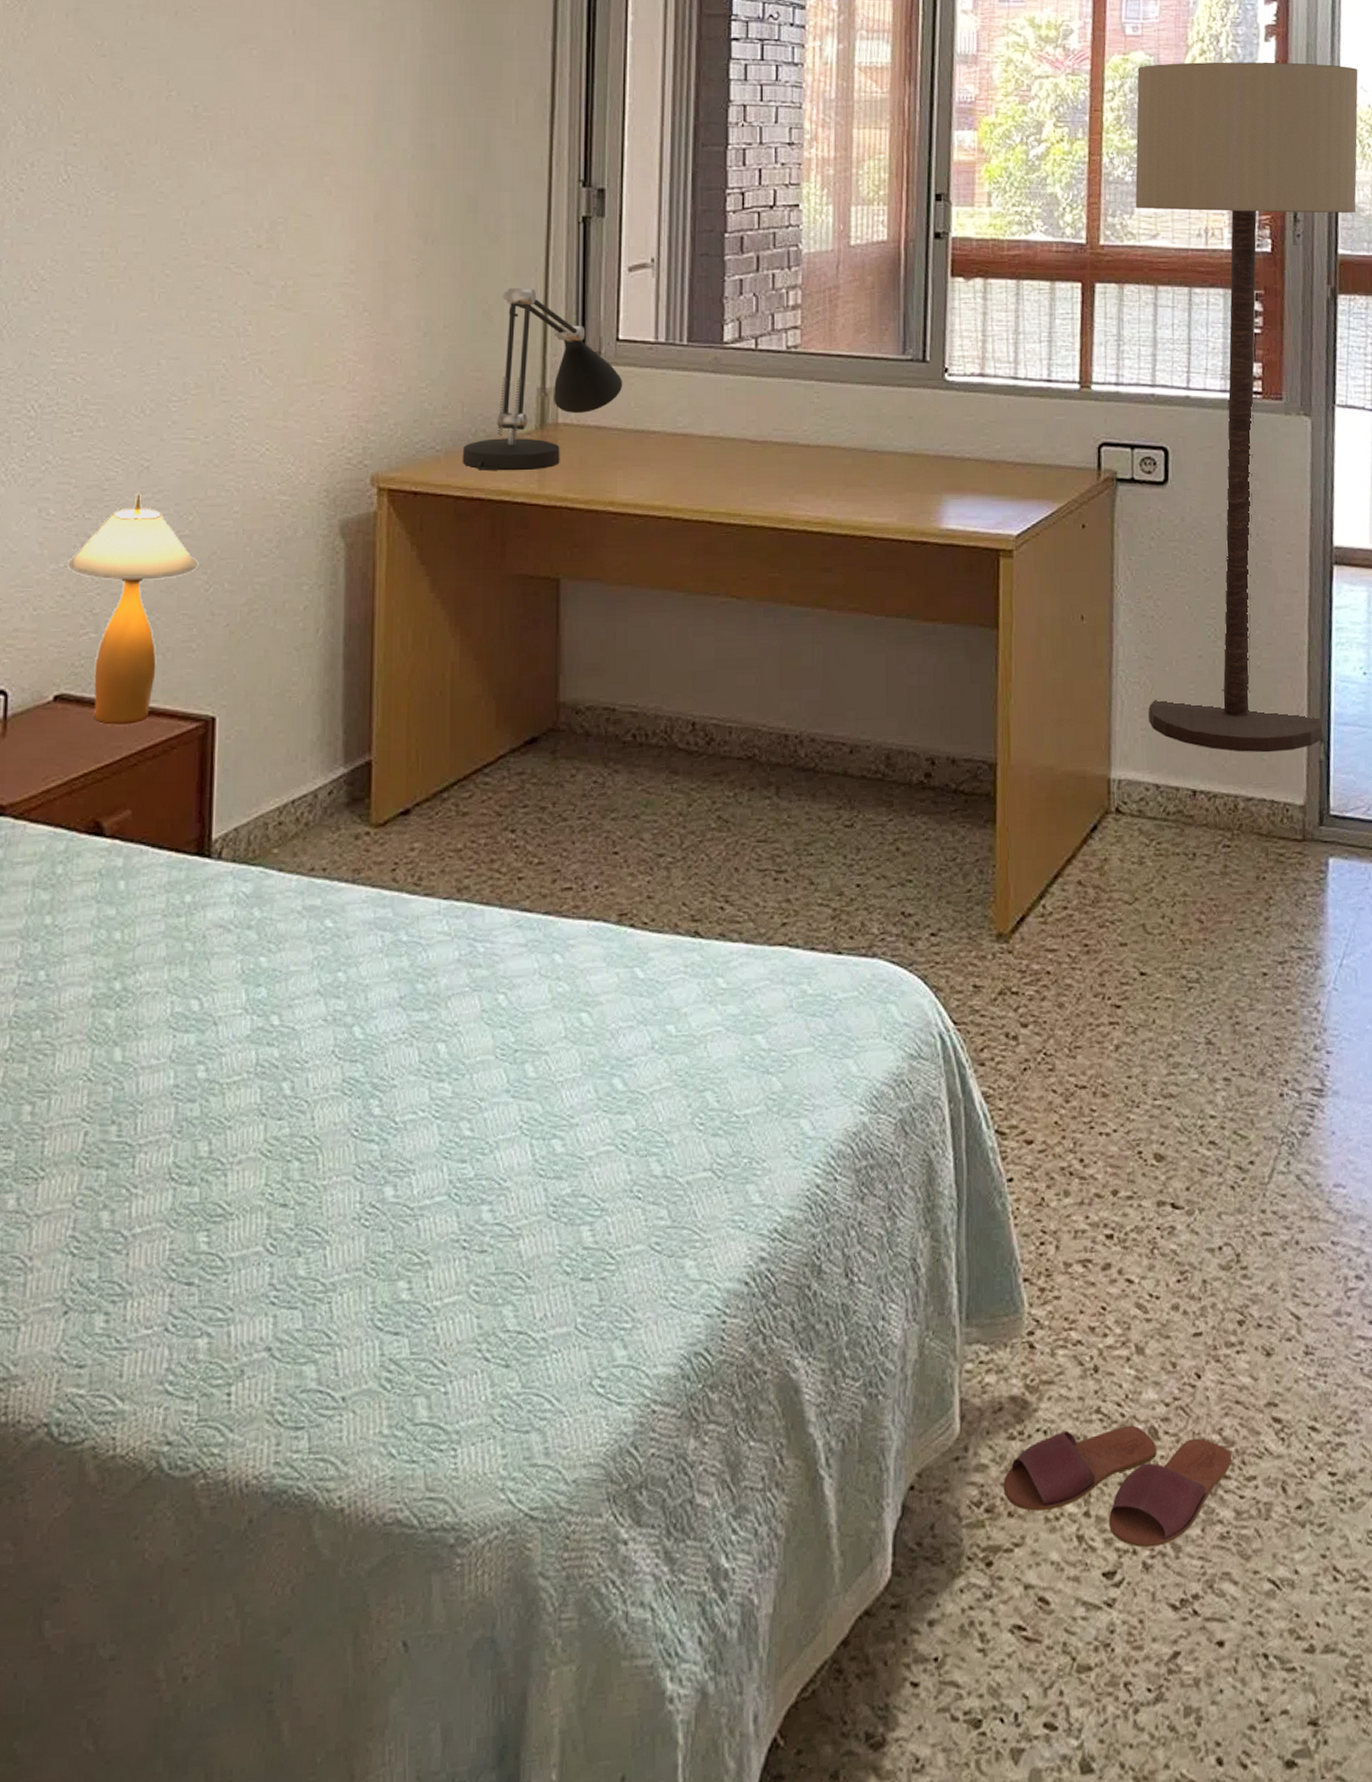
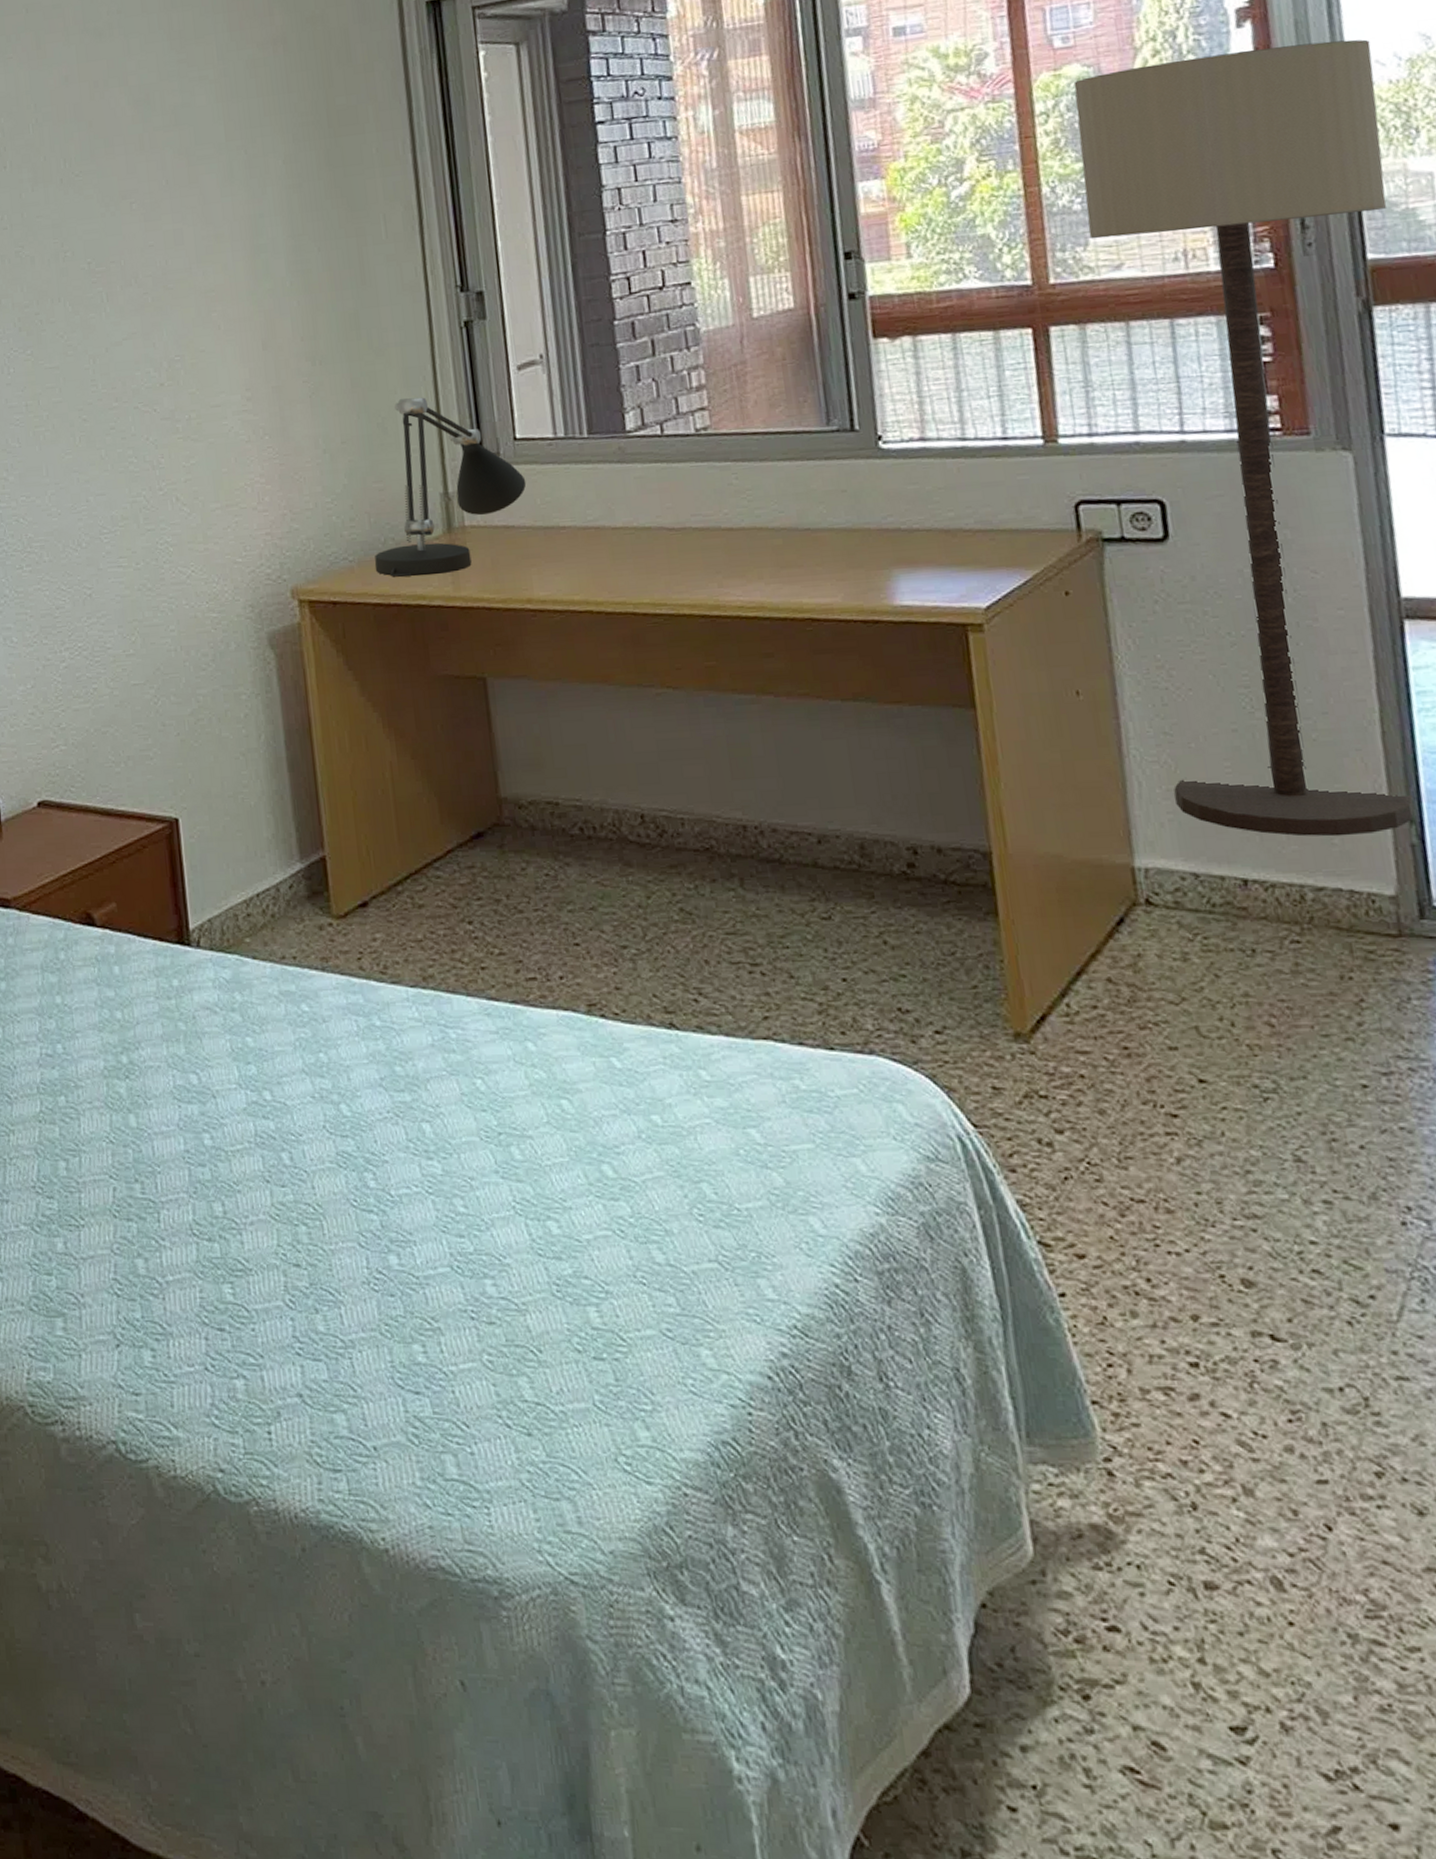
table lamp: present [68,494,198,725] -> none [34,619,145,827]
slippers: present [1003,1425,1232,1548] -> none [1093,1568,1385,1708]

